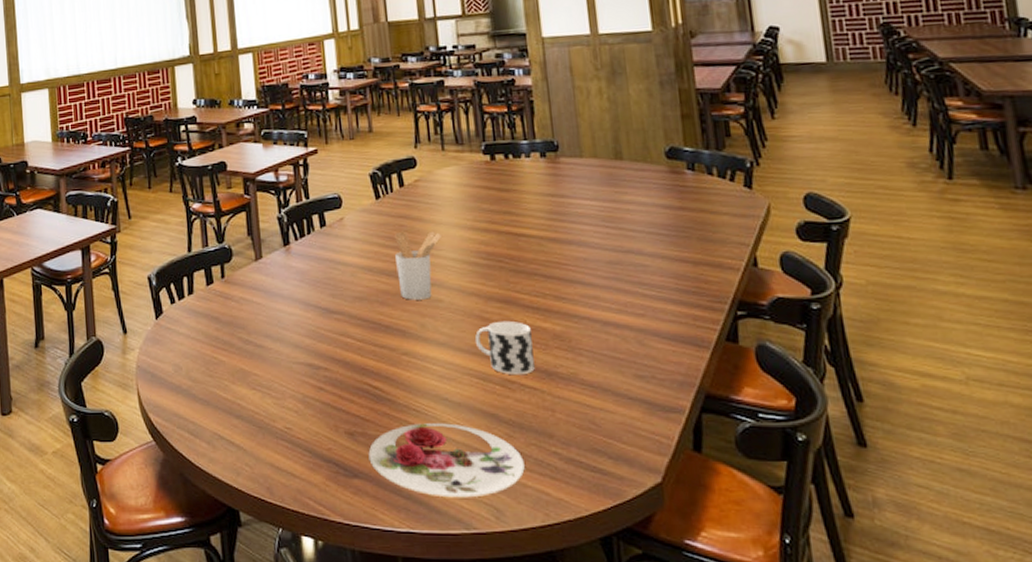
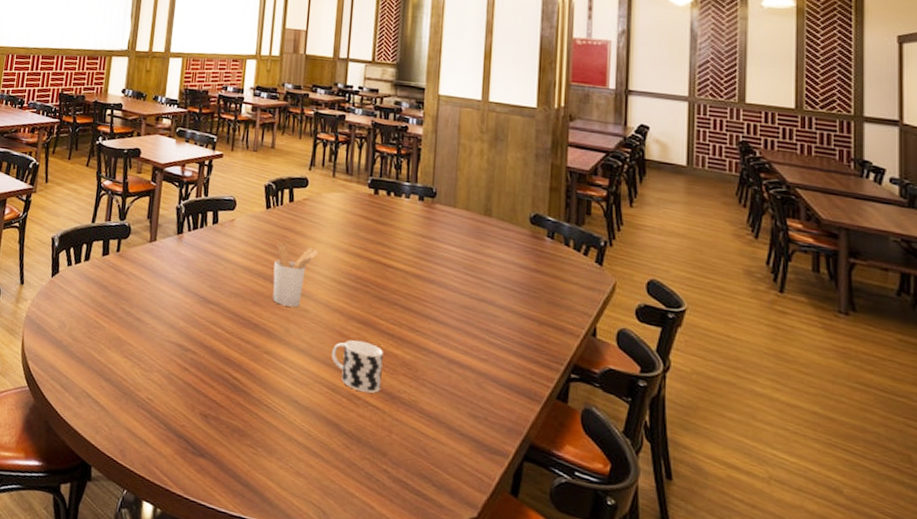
plate: present [368,423,525,498] -> none [216,418,356,498]

